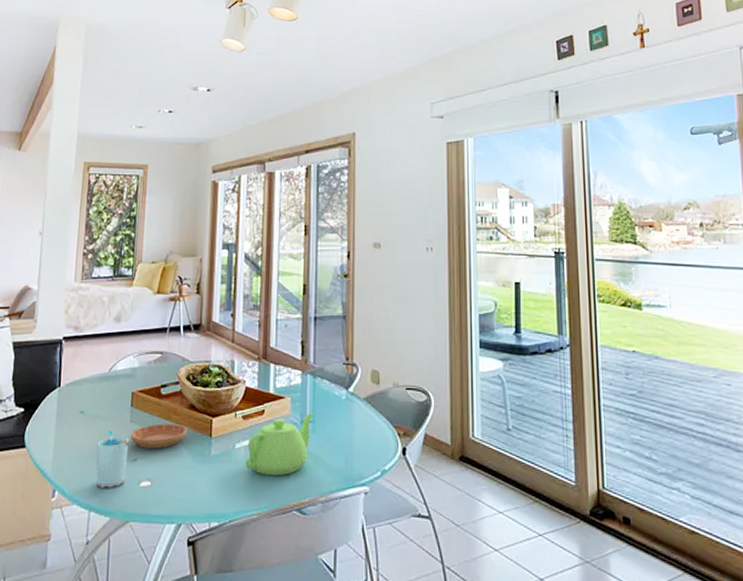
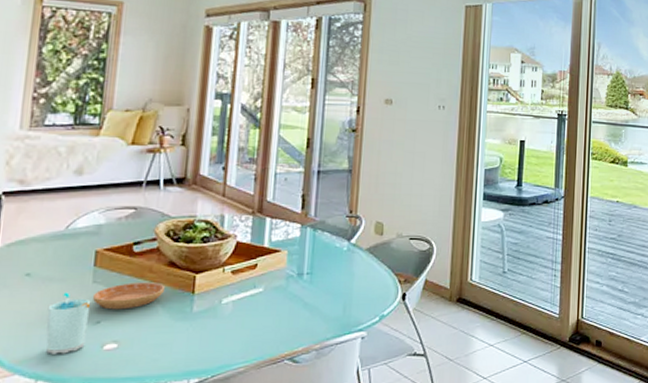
teapot: present [245,413,313,476] -> none [233,265,311,329]

